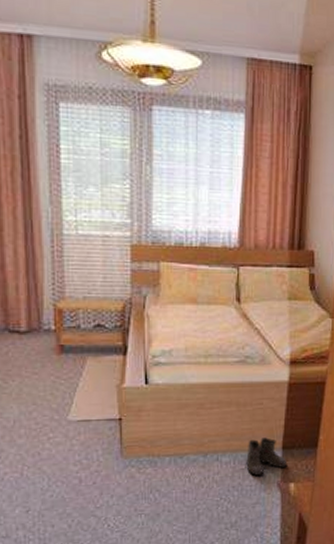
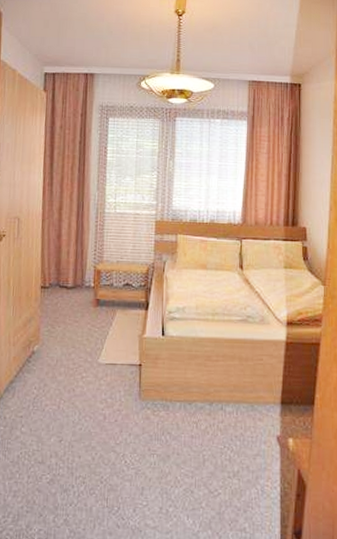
boots: present [245,437,288,476] -> none [246,391,286,428]

